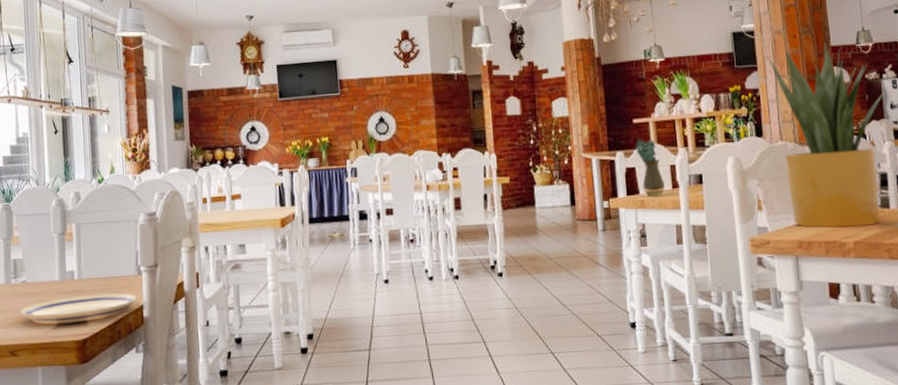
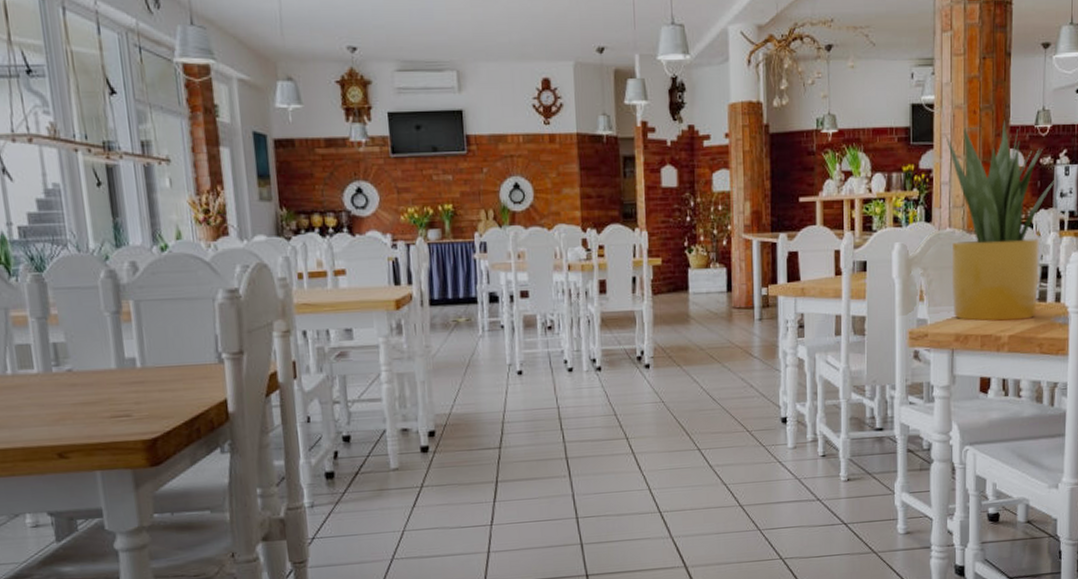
plate: present [20,293,137,325] -> none [67,384,220,422]
vase: present [634,138,665,198] -> none [798,219,827,285]

